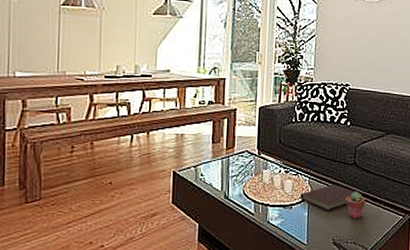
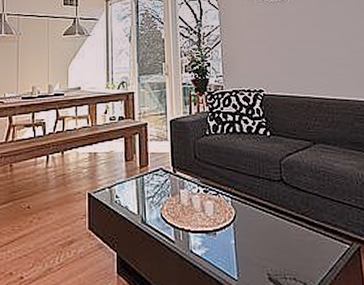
notebook: present [300,184,355,211] -> none [224,205,287,239]
potted succulent: present [345,191,366,219] -> none [276,213,301,249]

